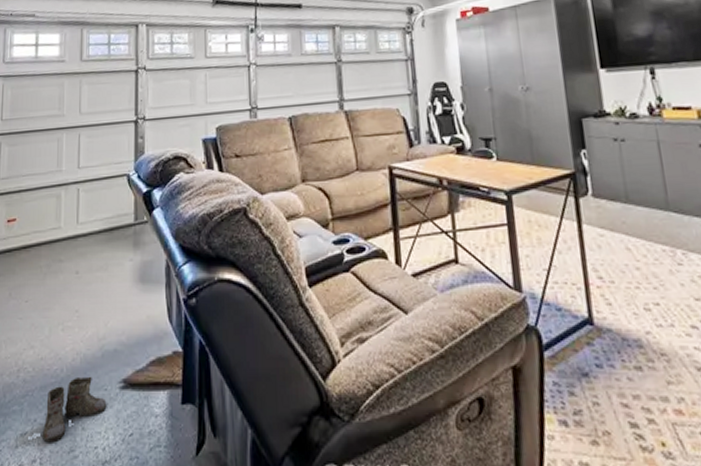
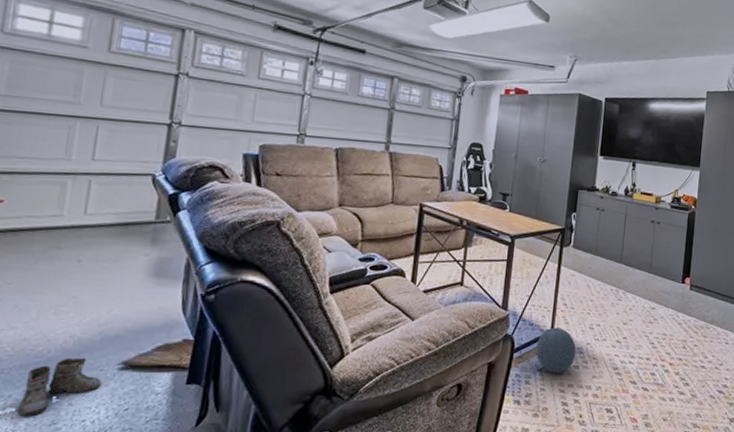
ball: none [572,311,634,378] -> present [536,327,576,373]

